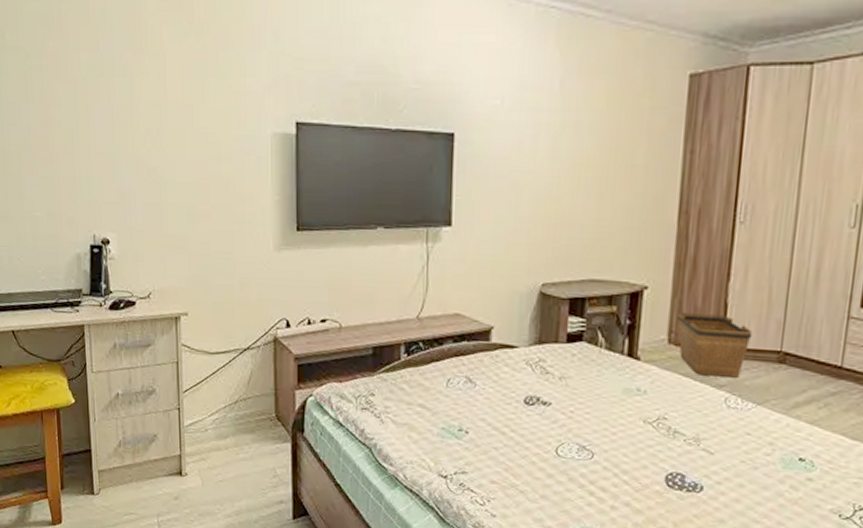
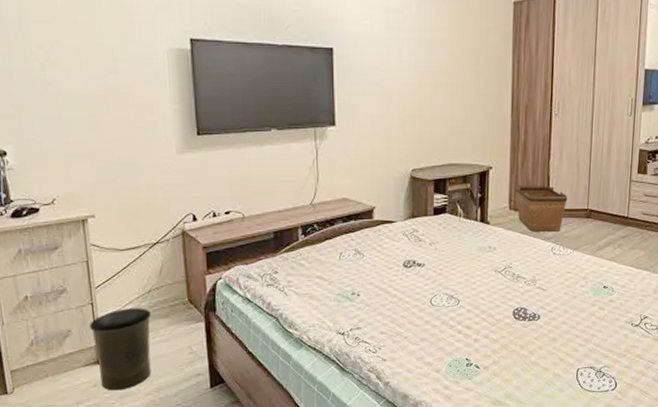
waste bin: none [174,417,237,508] -> present [88,308,152,391]

